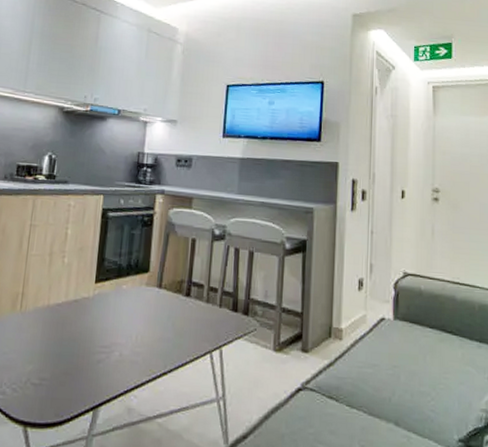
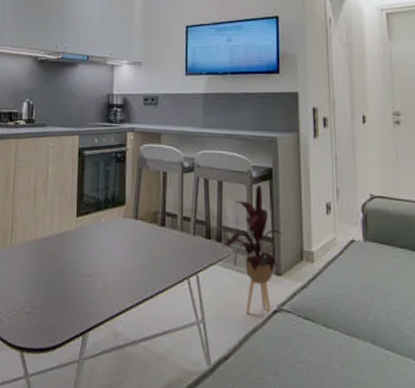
house plant: none [248,257,312,395] -> present [221,185,283,316]

